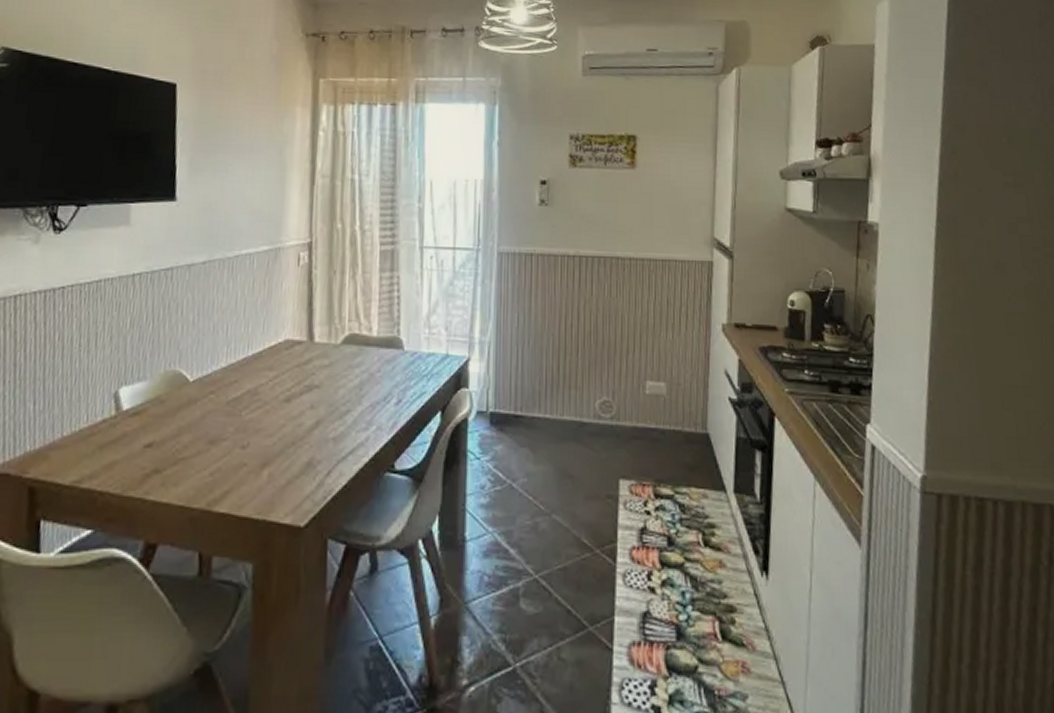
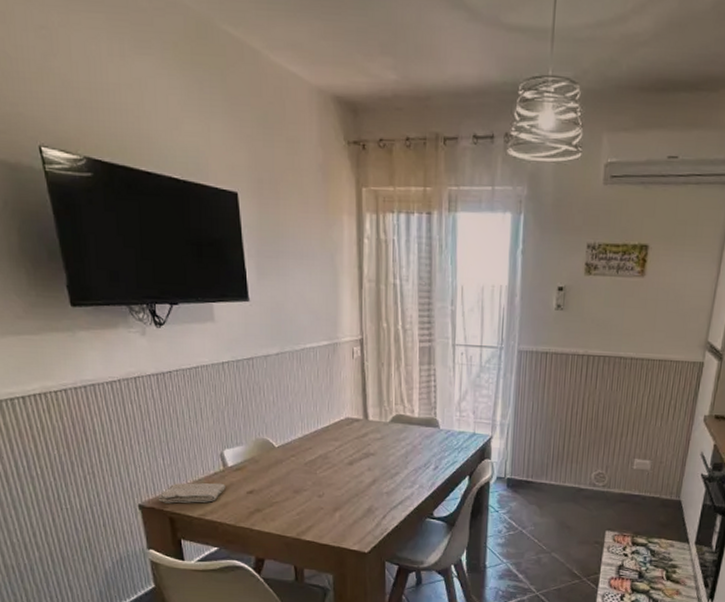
washcloth: none [18,434,115,467] -> present [159,482,225,504]

